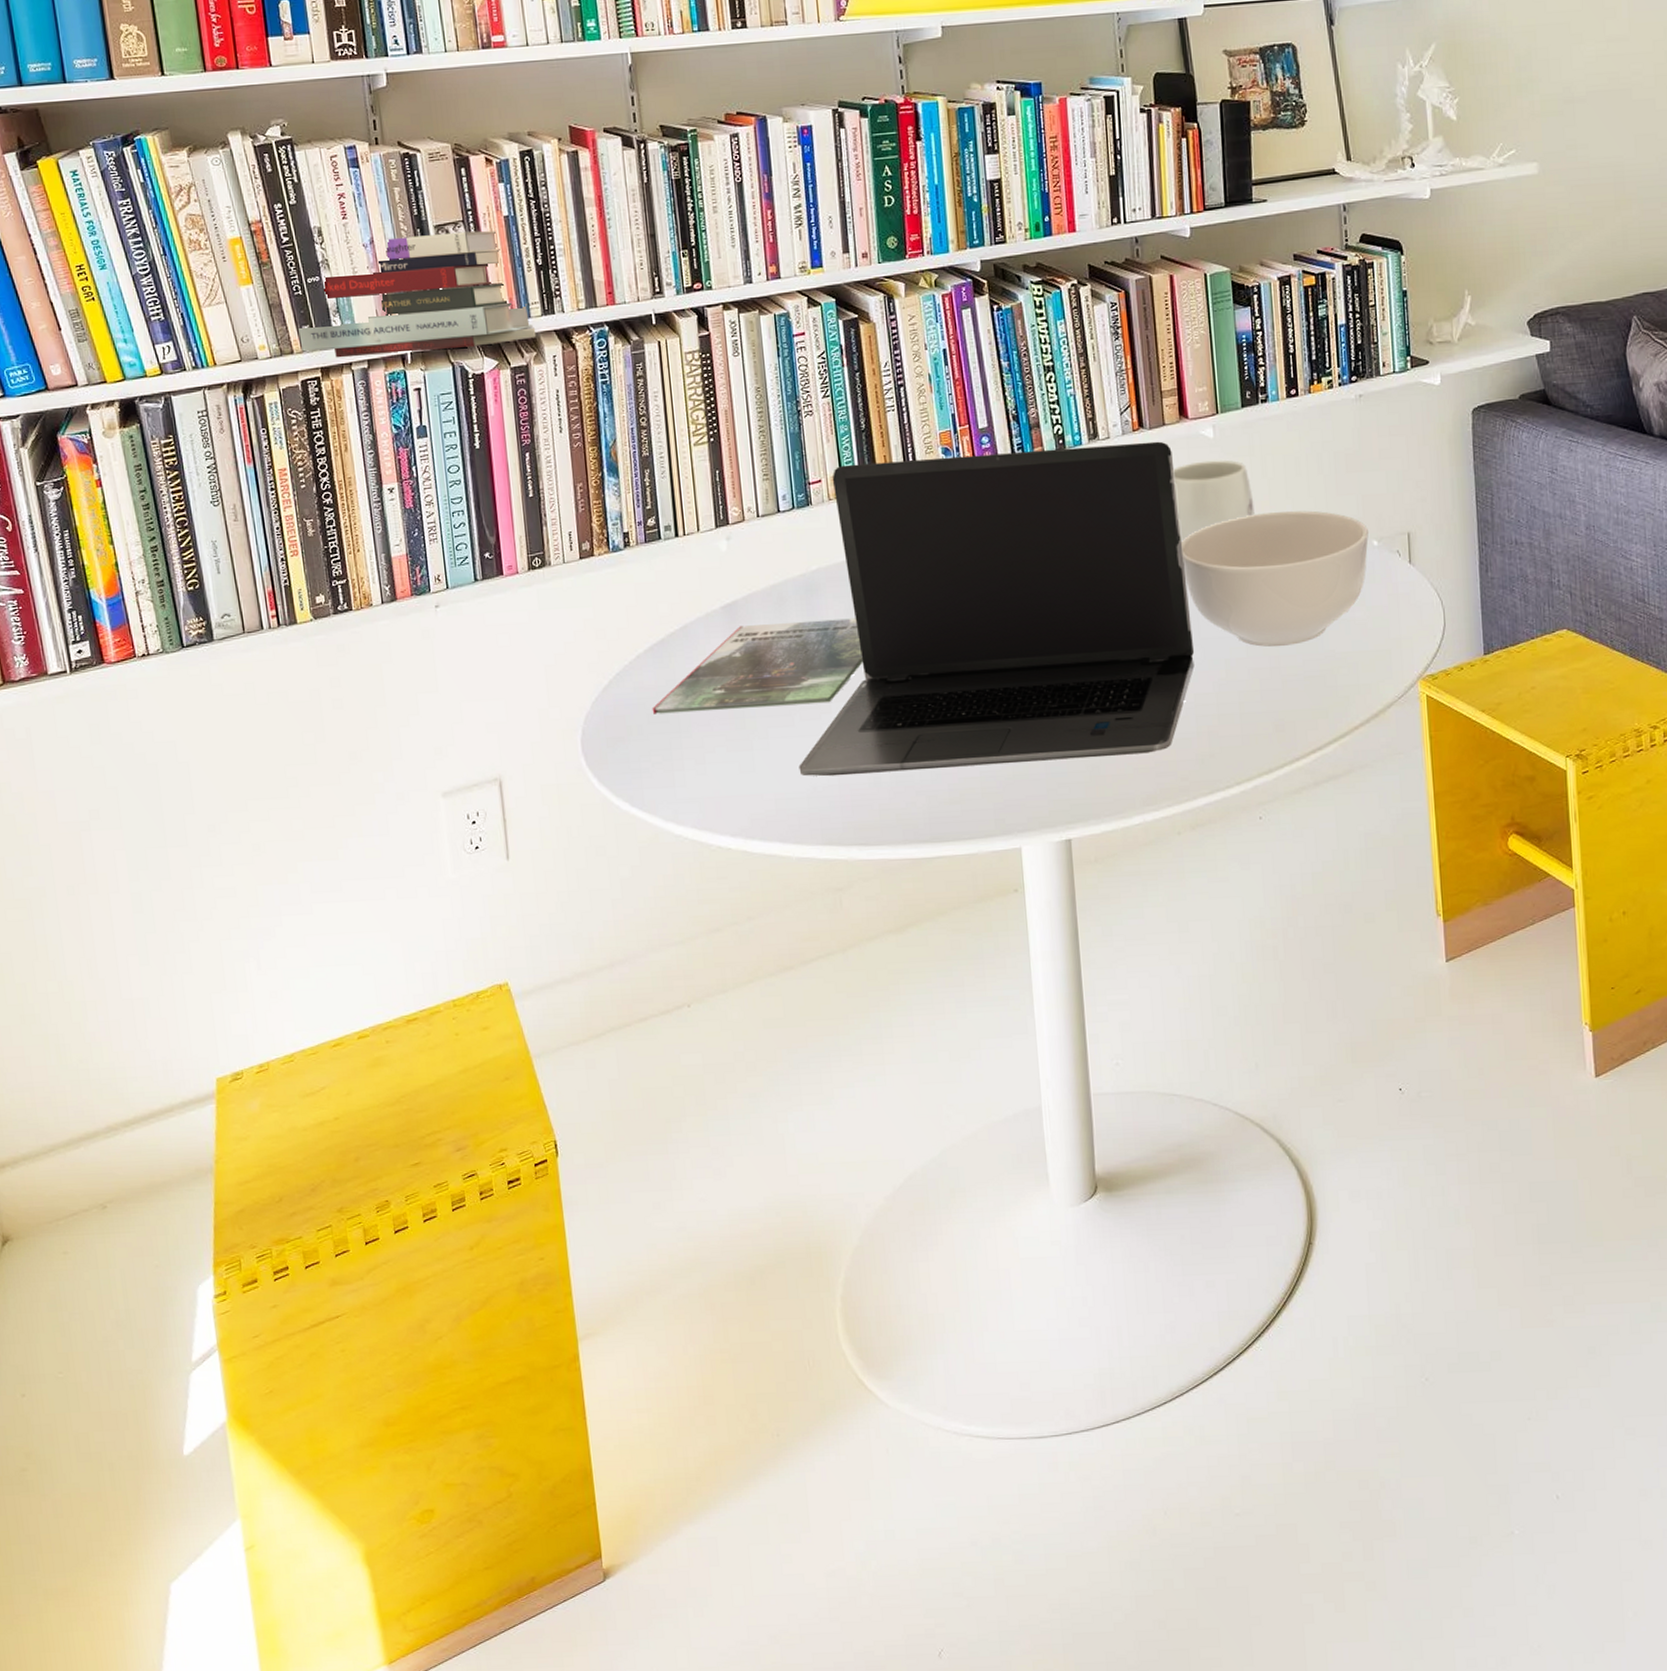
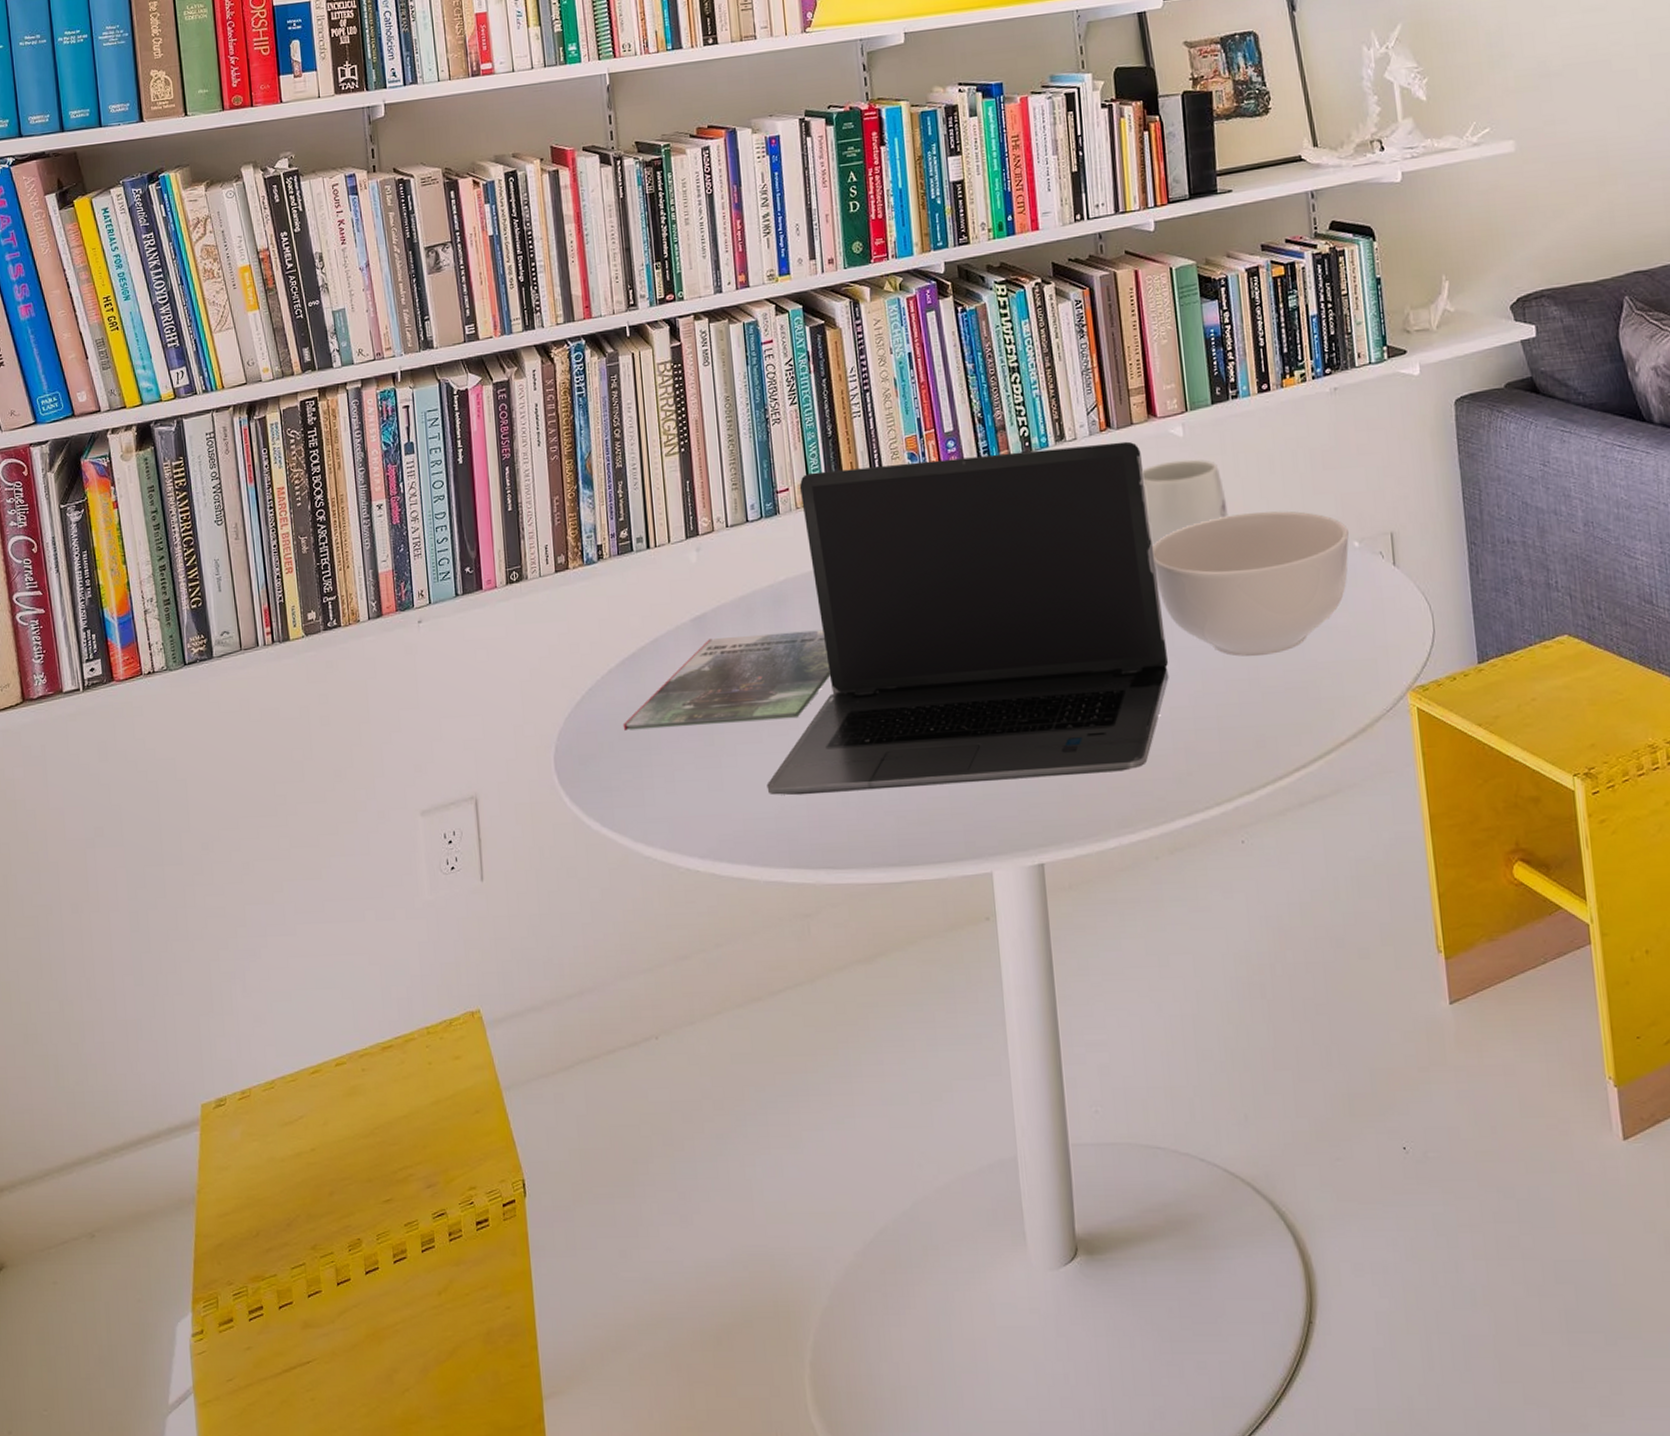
books: present [298,230,537,358] -> none [299,250,518,379]

